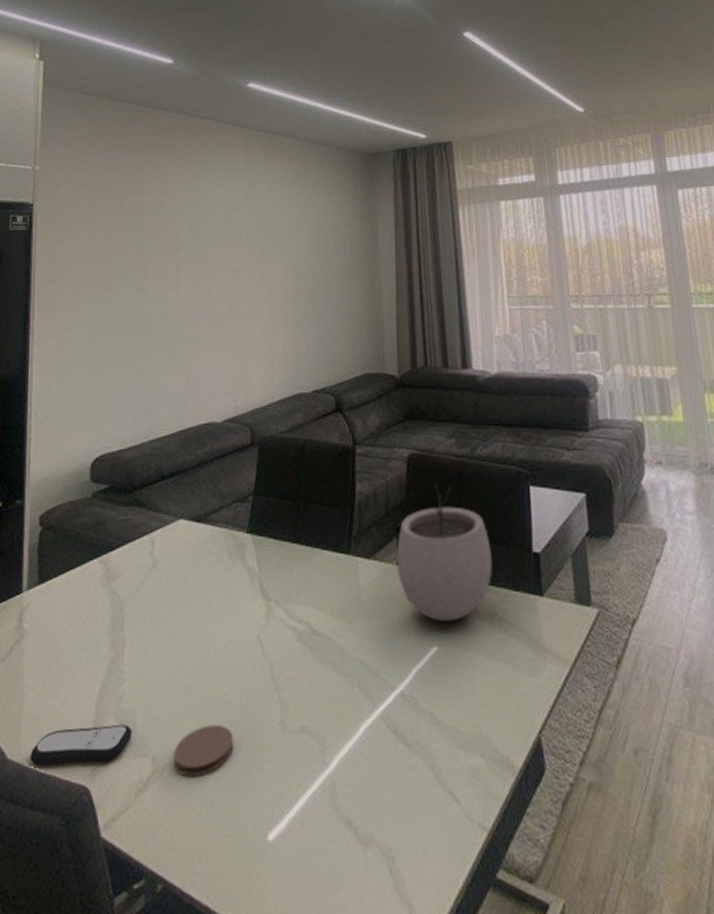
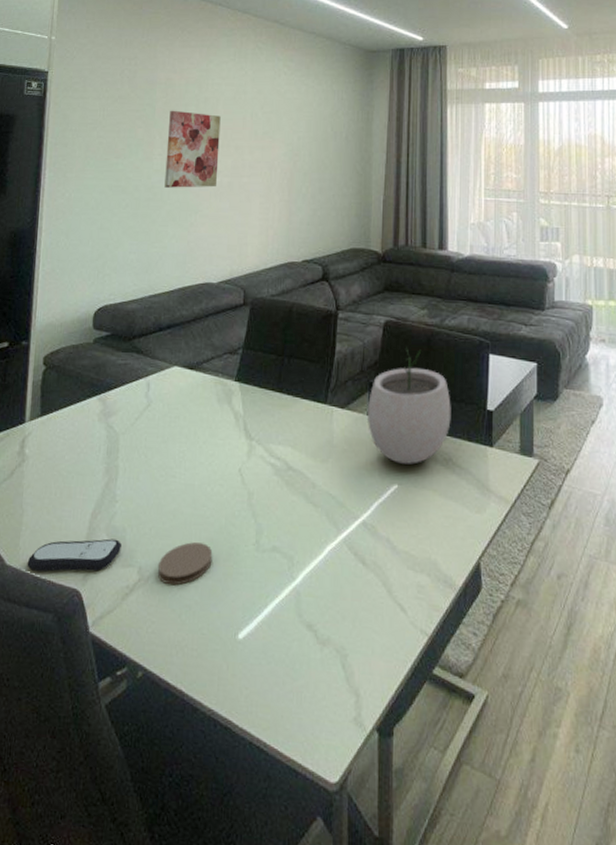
wall art: none [159,234,215,320] -> present [164,110,221,188]

